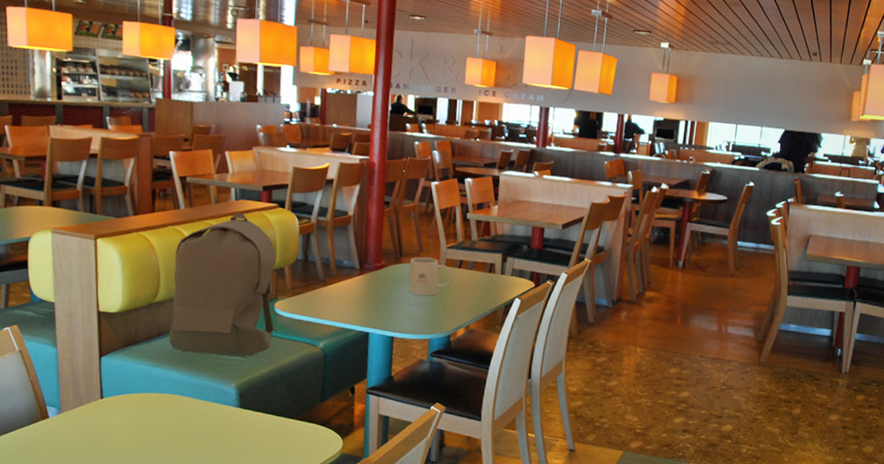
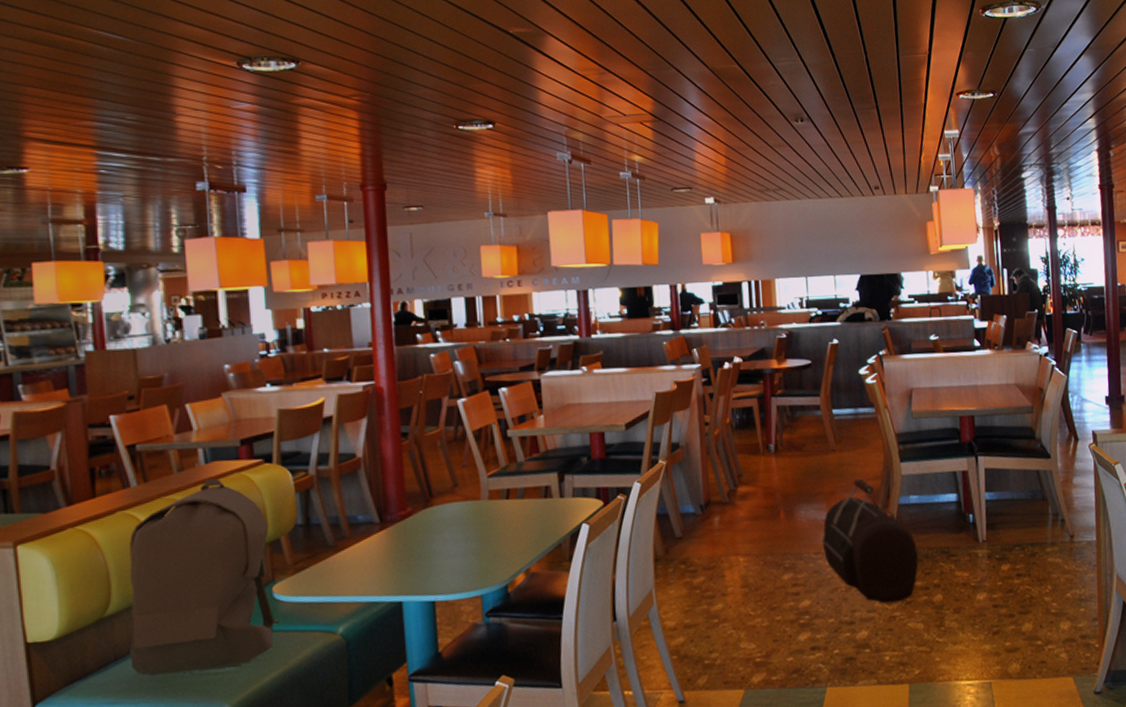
mug: present [408,257,452,296] -> none [443,492,499,543]
duffel bag: none [707,302,788,408] -> present [822,478,919,603]

